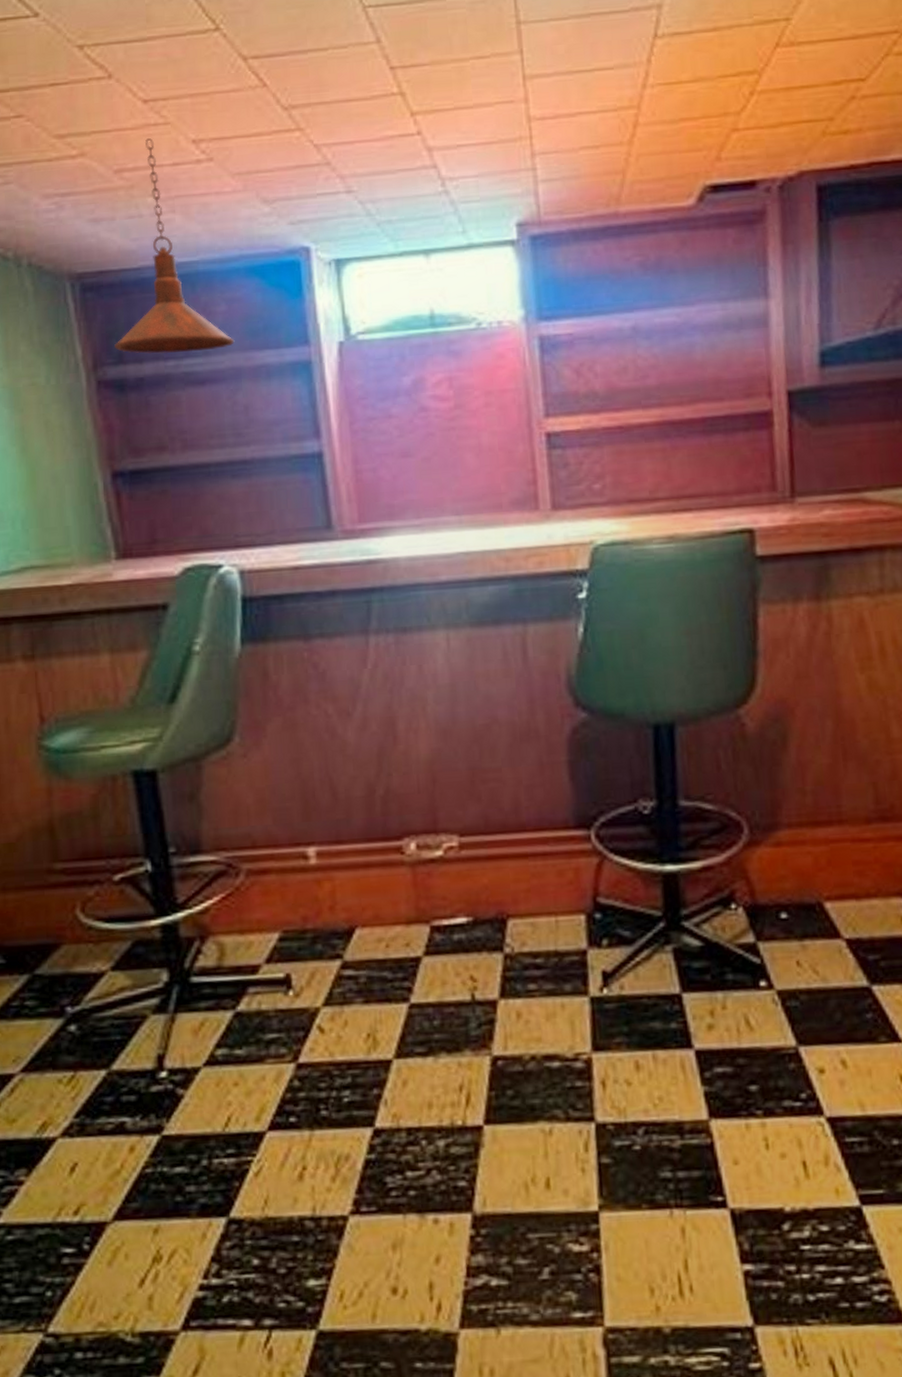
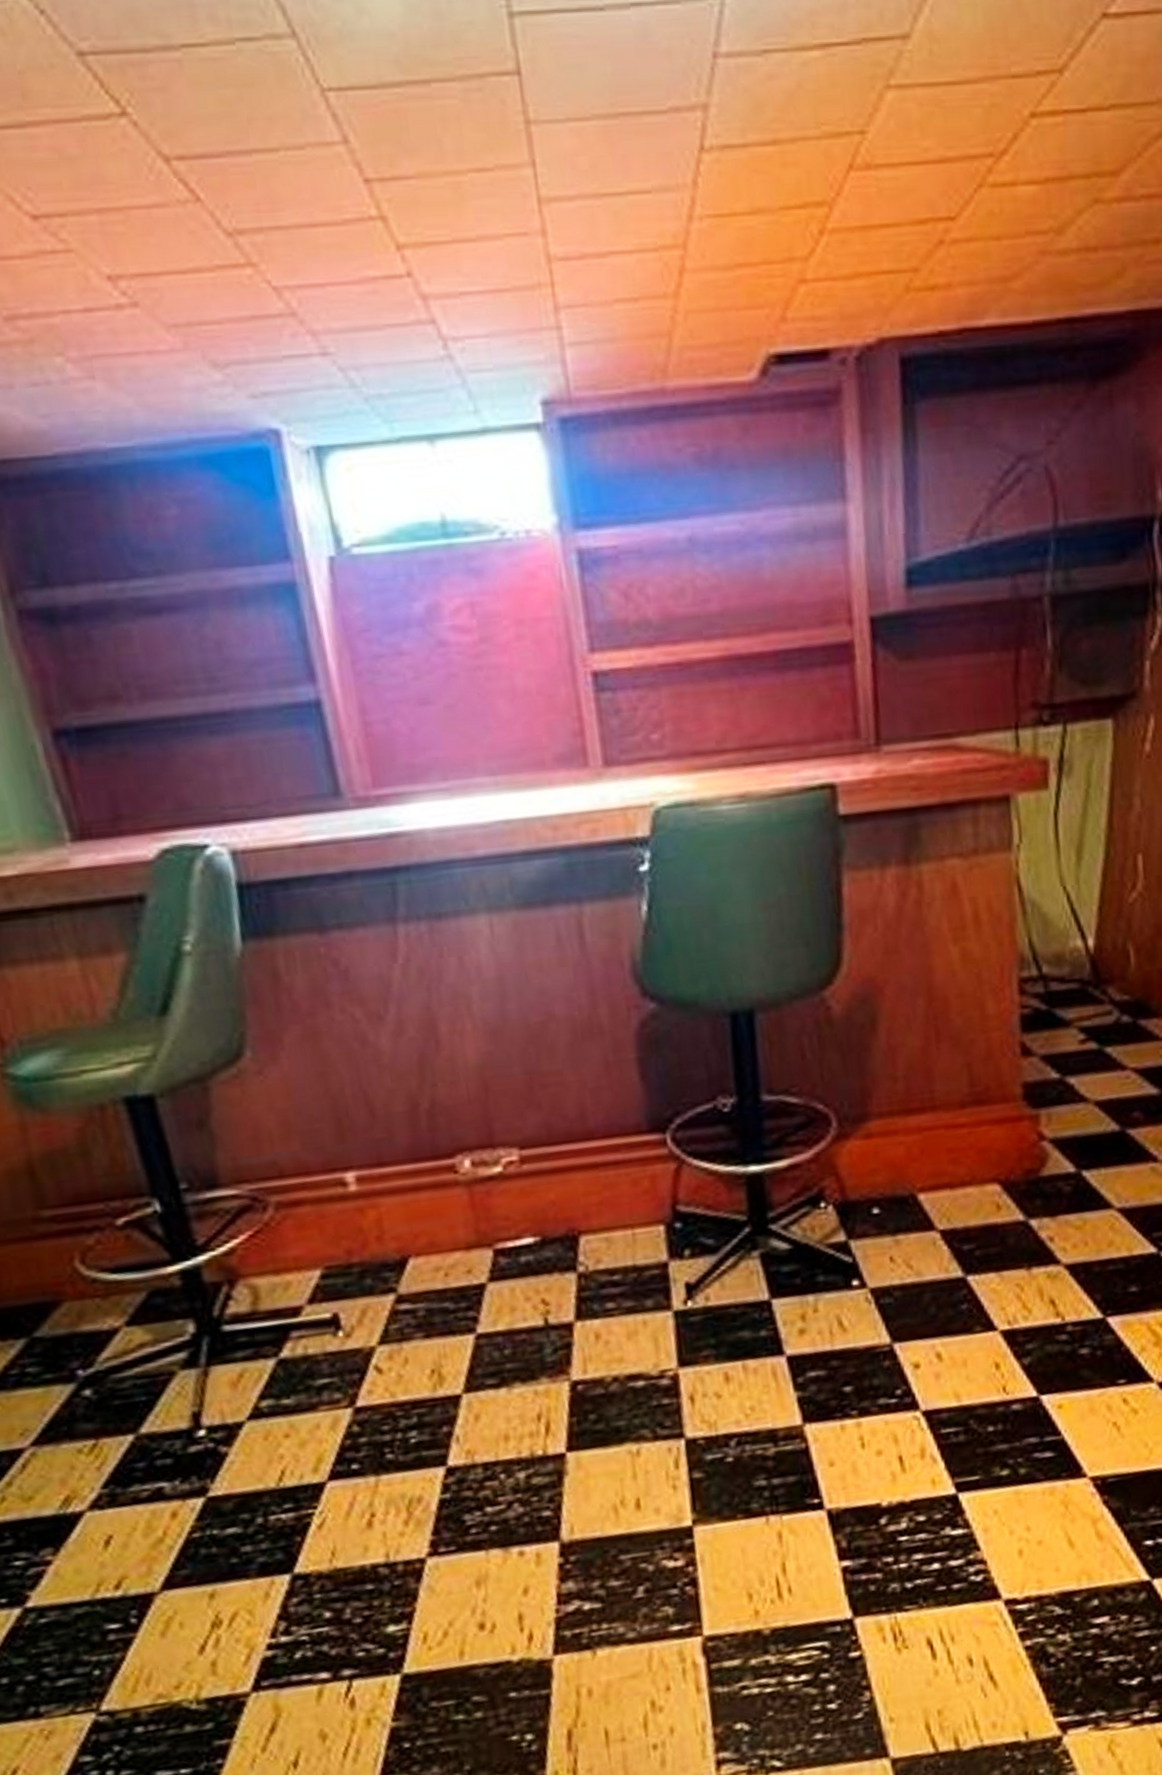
pendant light: present [114,138,235,354] -> none [34,272,194,574]

